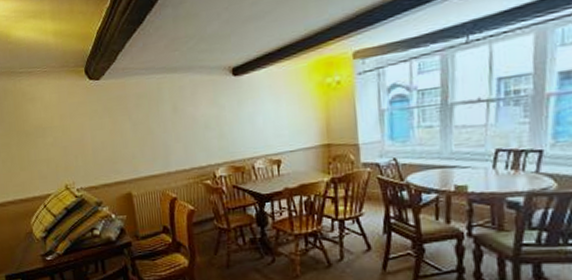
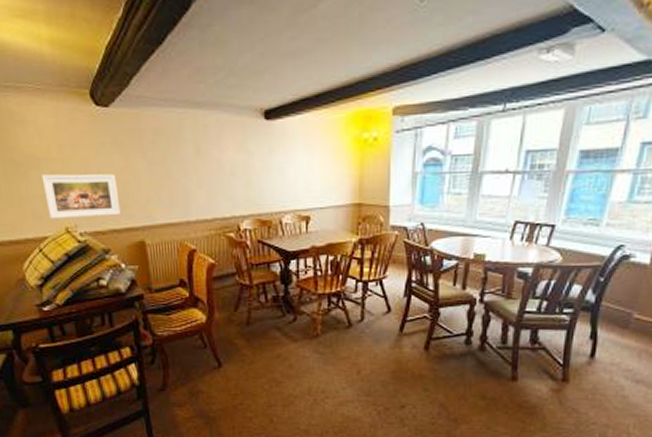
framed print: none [46,135,111,179] -> present [41,174,121,219]

